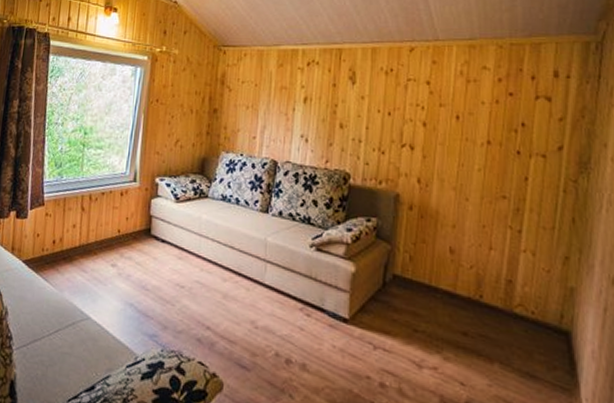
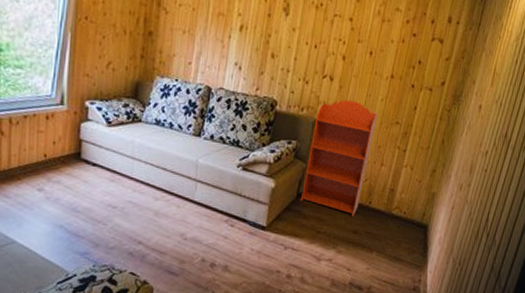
bookcase: none [387,170,476,313] -> present [300,99,377,217]

